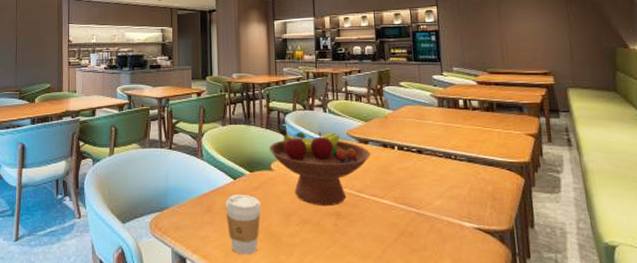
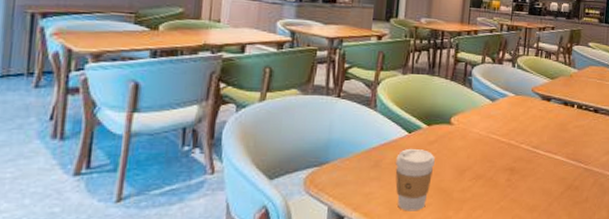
fruit bowl: present [269,128,370,207] -> none [451,81,551,162]

